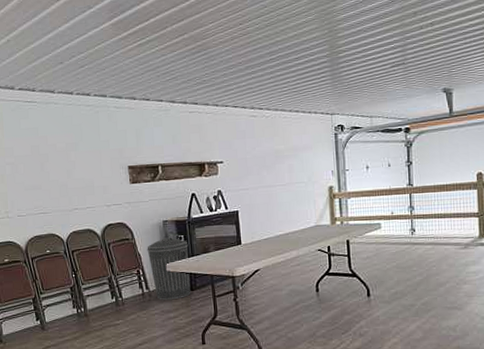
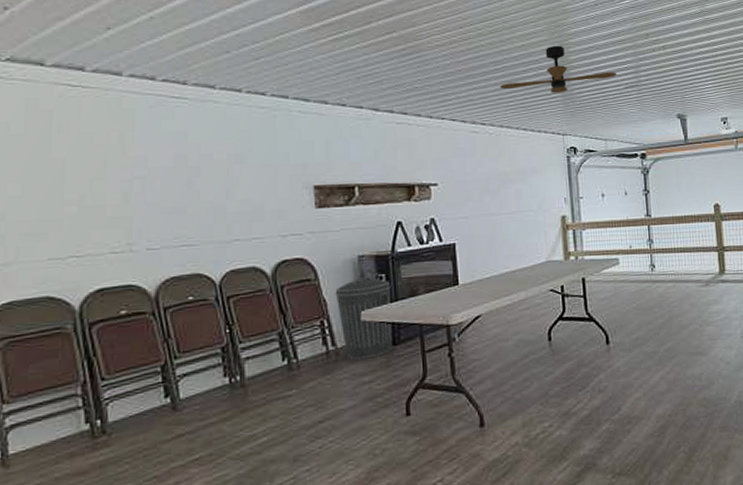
ceiling fan: none [275,31,383,77] -> present [500,45,617,93]

